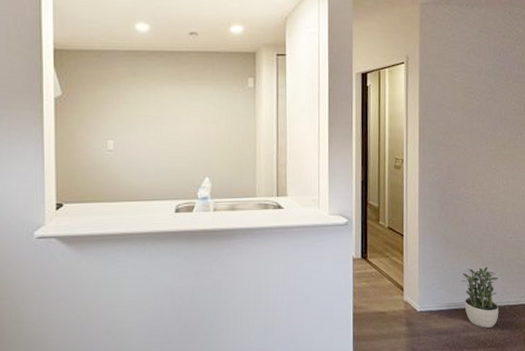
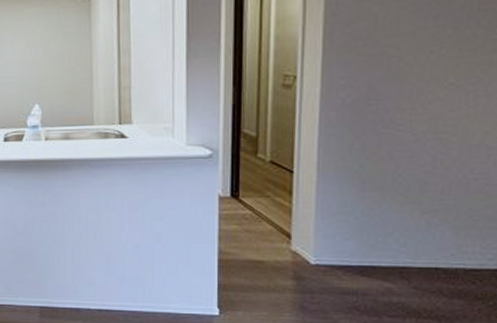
potted plant: present [460,267,499,328] -> none [382,217,448,294]

